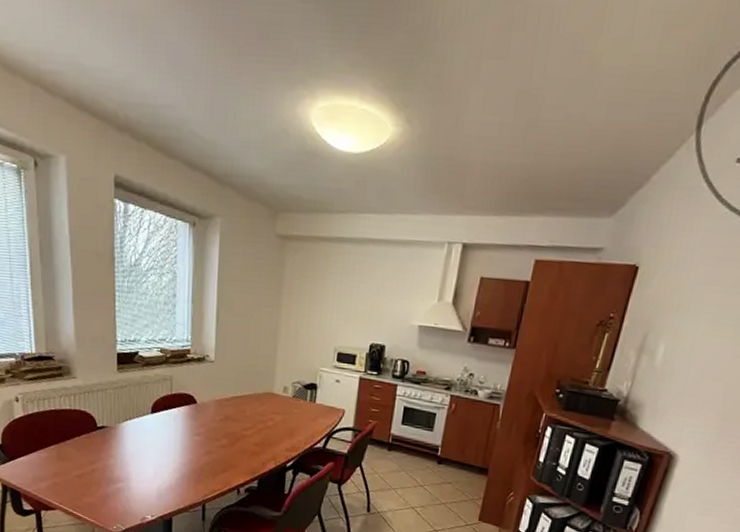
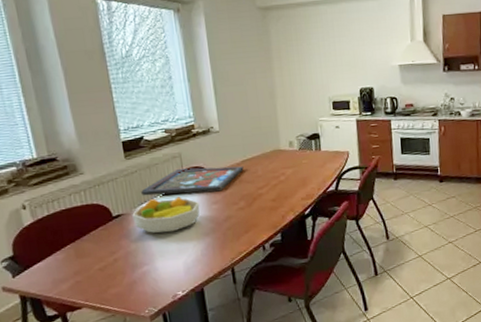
fruit bowl: none [115,416,182,455] -> present [132,197,200,234]
framed painting: none [128,392,232,424] -> present [141,166,244,196]

